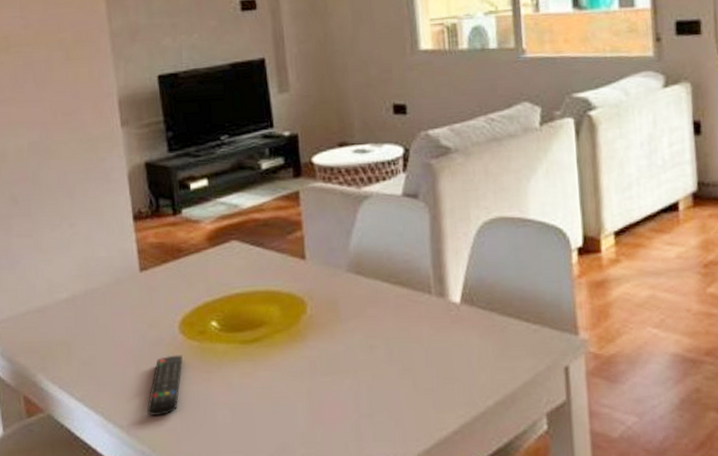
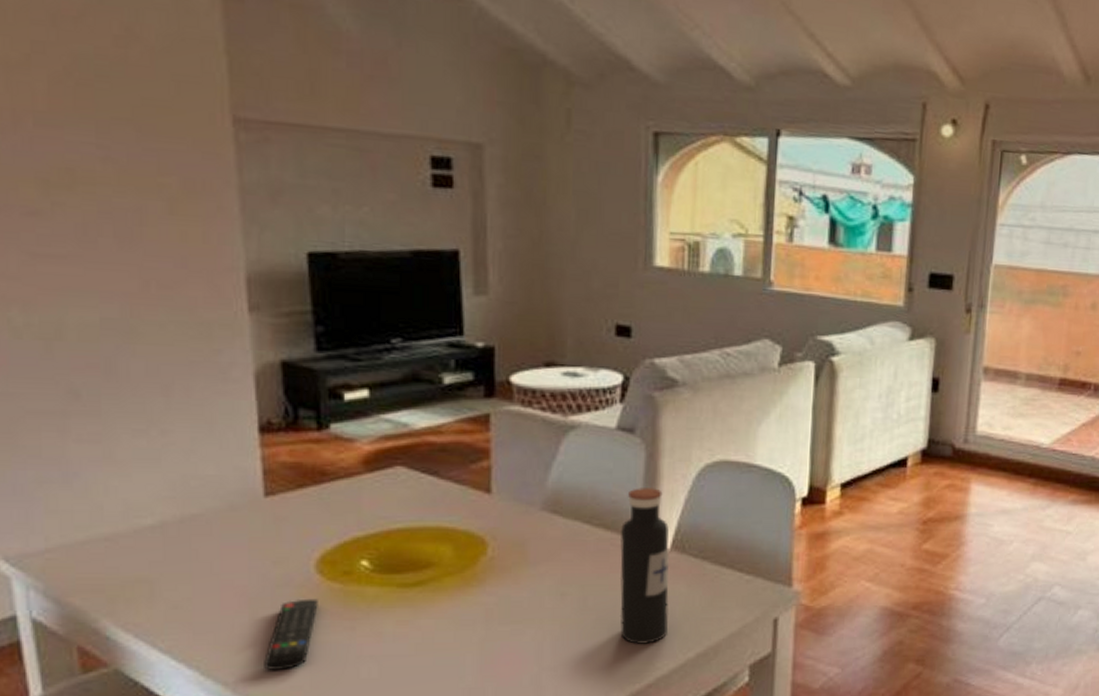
water bottle: none [415,247,466,394] -> present [620,488,670,645]

